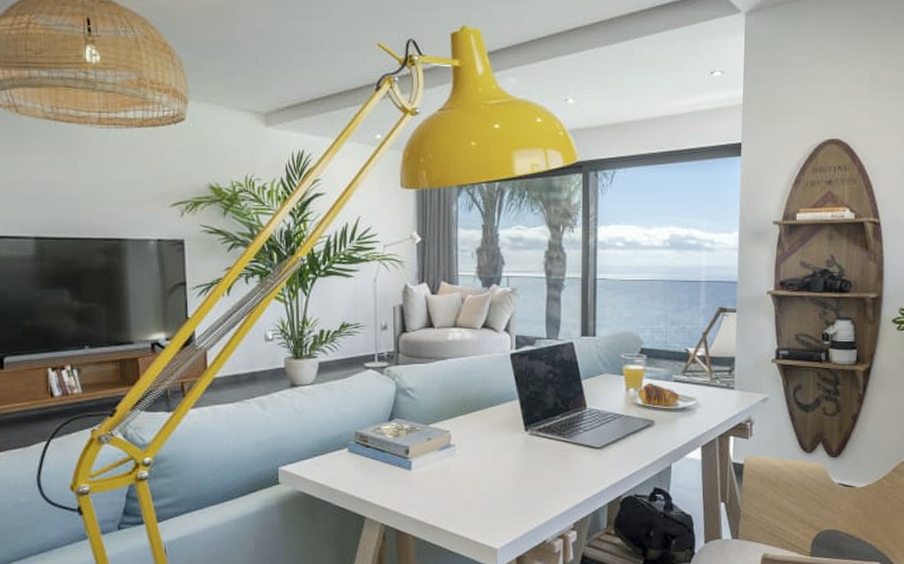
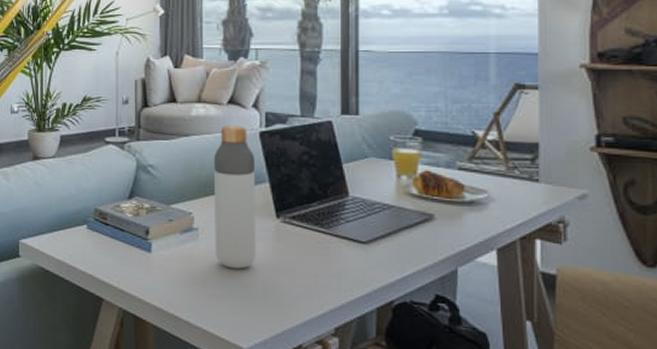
bottle: none [468,347,507,479] -> present [213,124,256,269]

